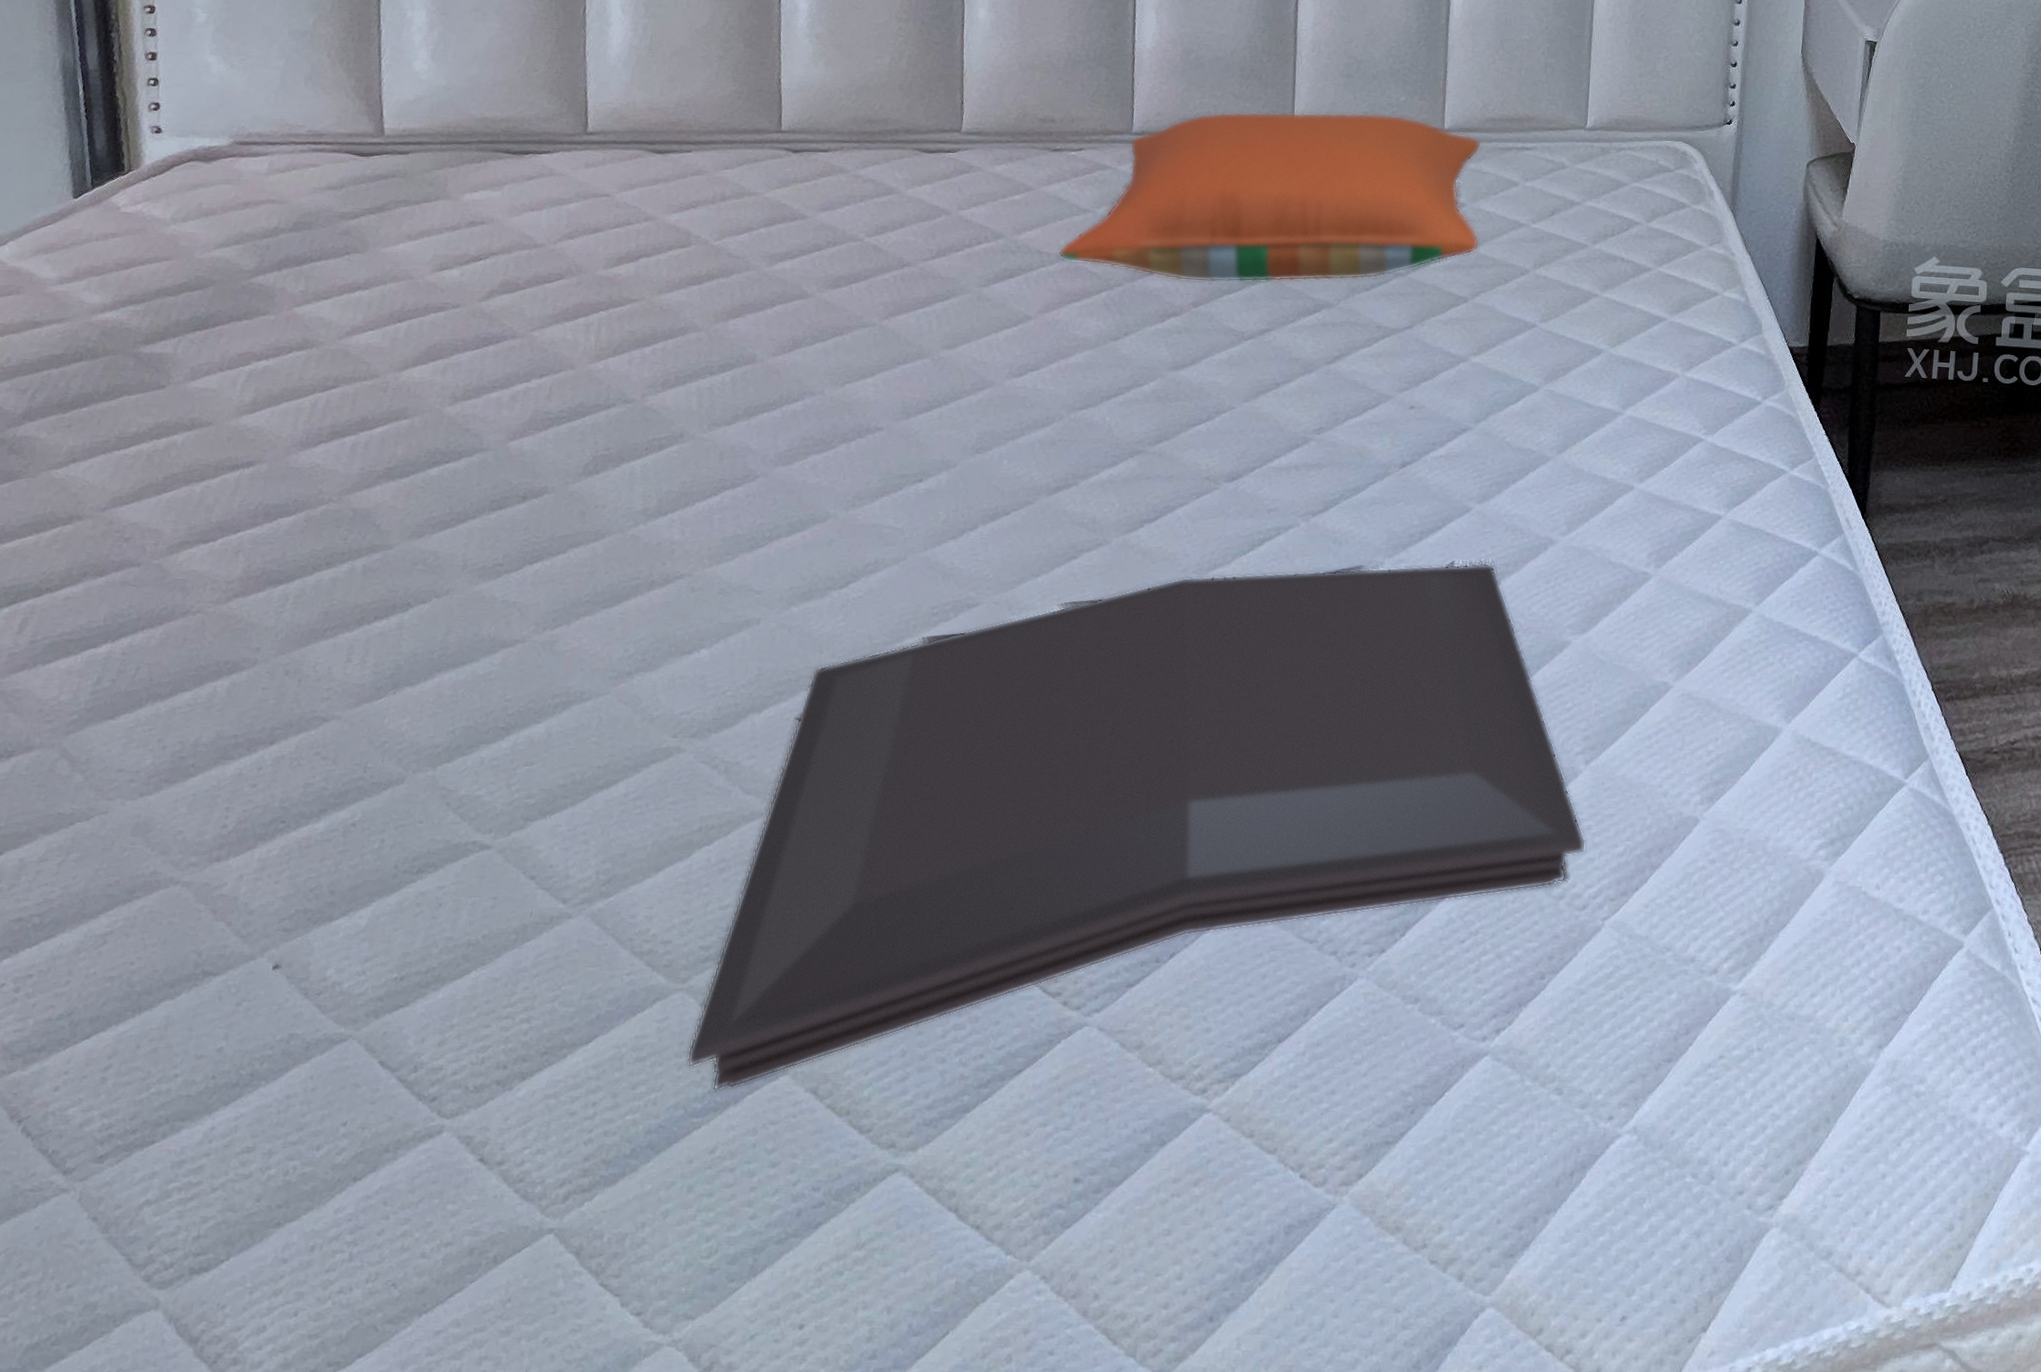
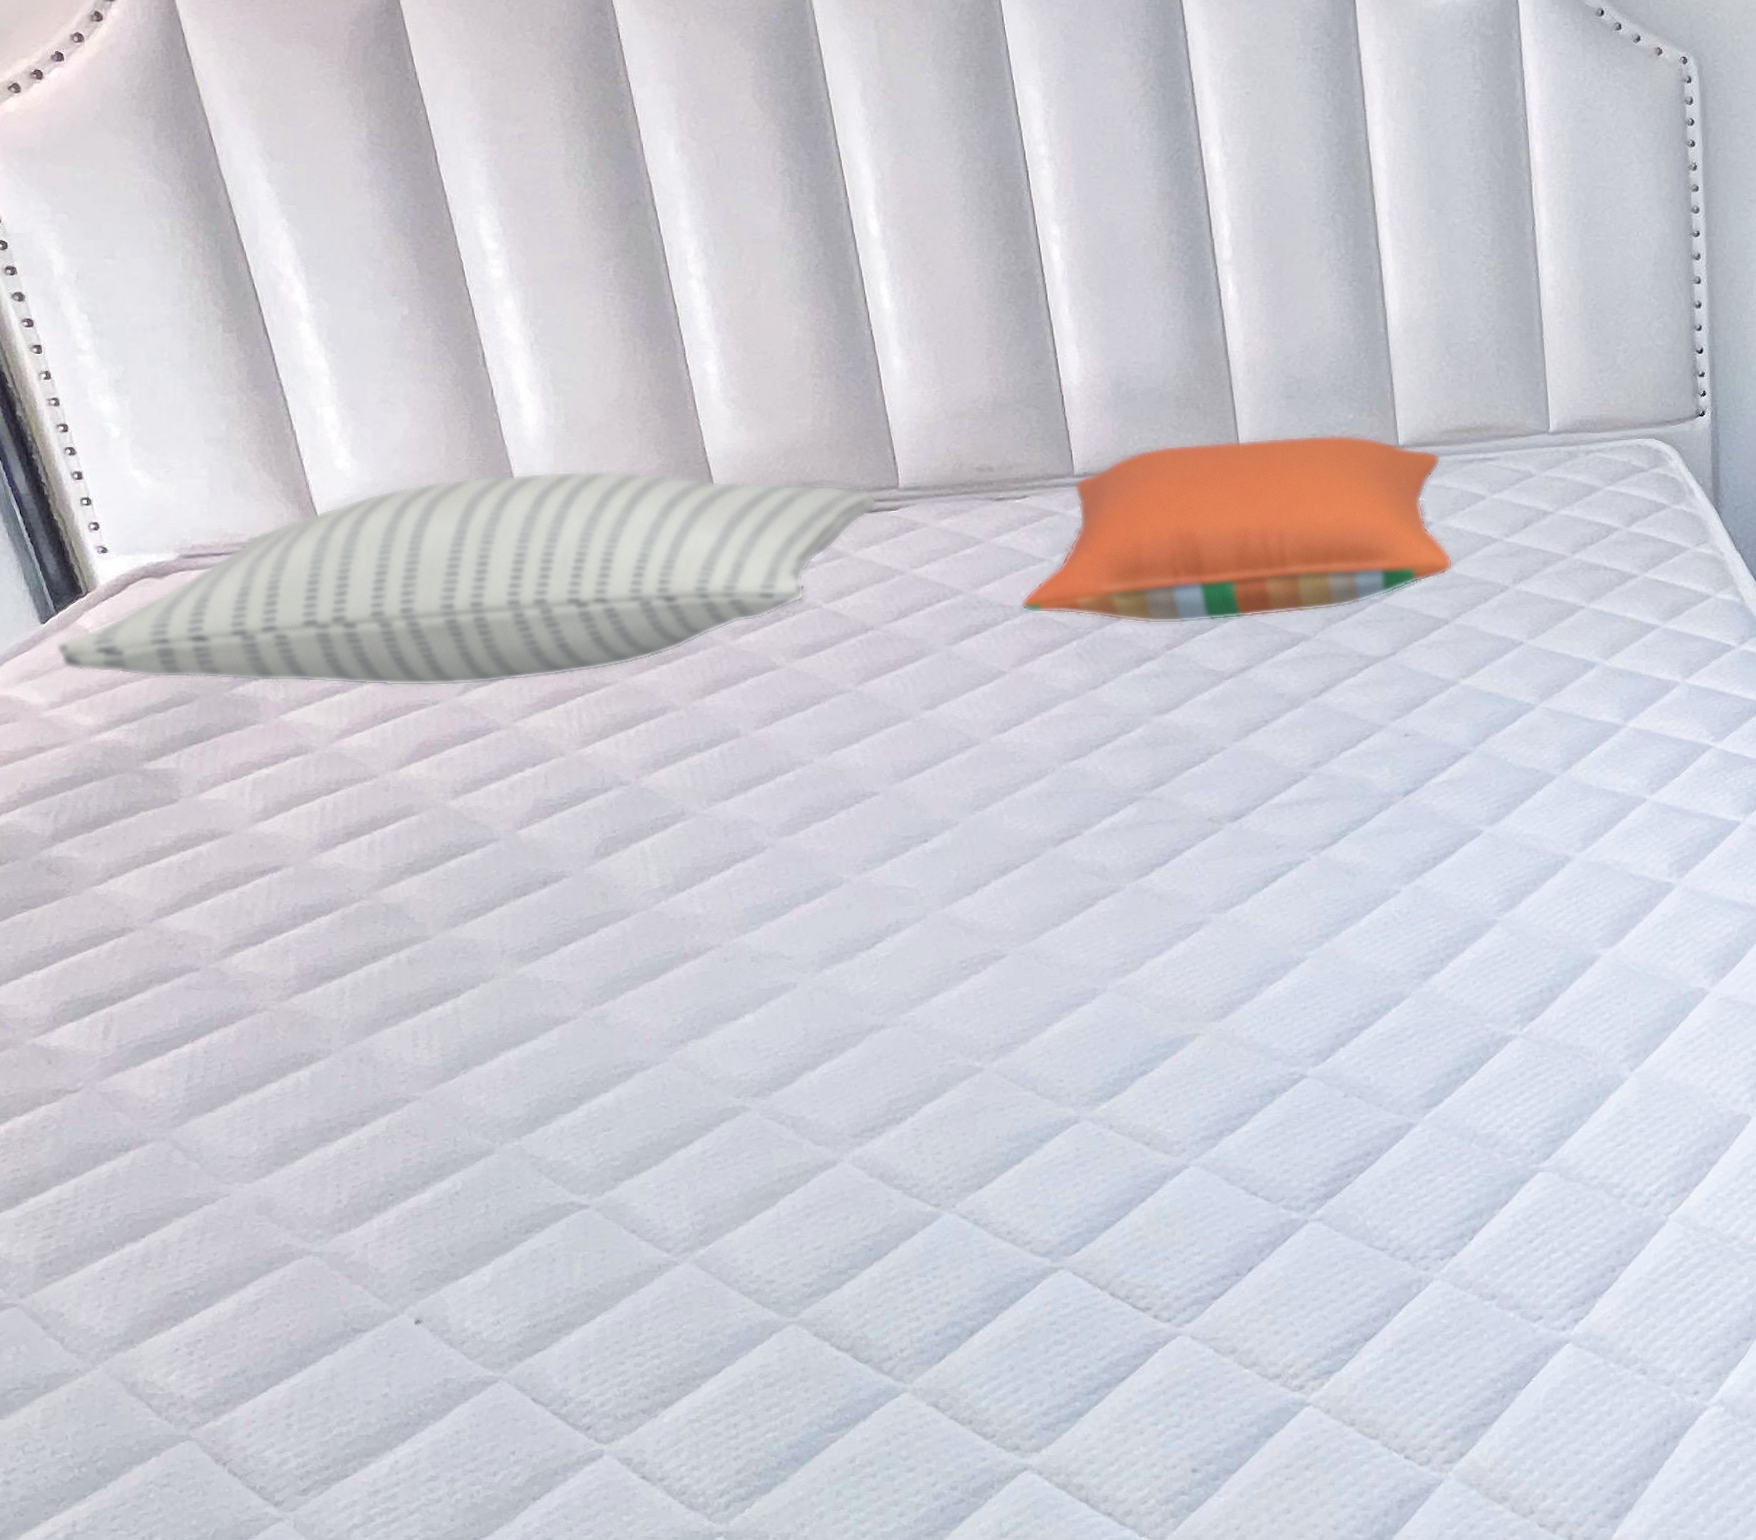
pillow: none [82,88,938,292] -> present [56,471,877,687]
serving tray: present [686,562,1587,1091] -> none [811,883,1641,1409]

